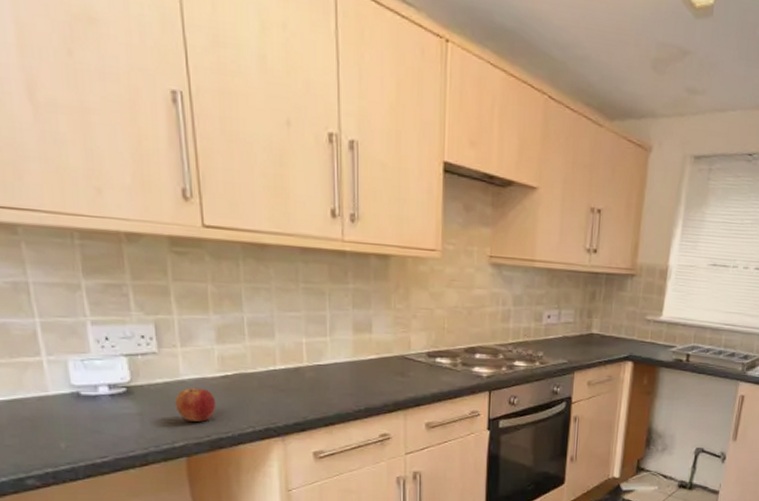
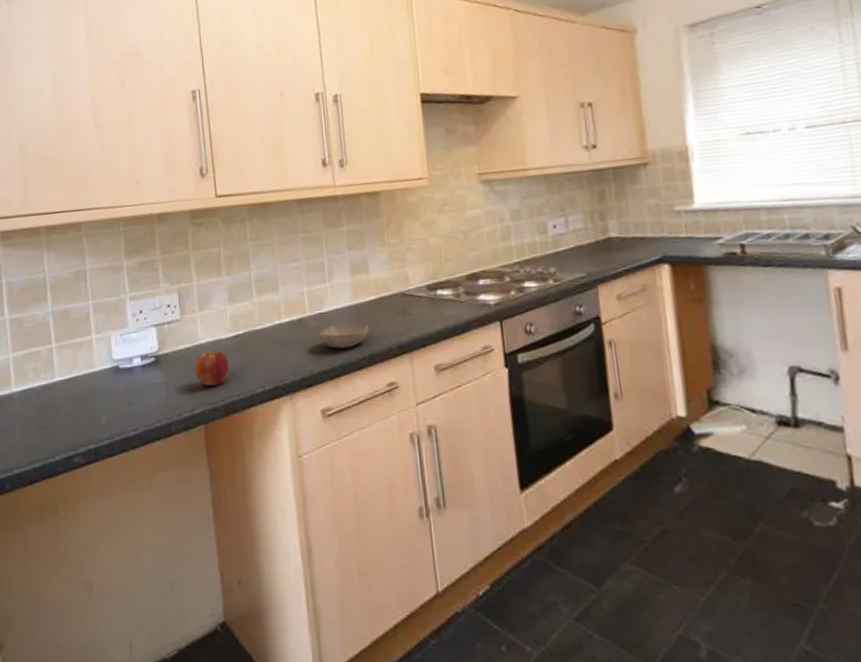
bowl: none [315,376,367,400] -> present [318,322,369,349]

